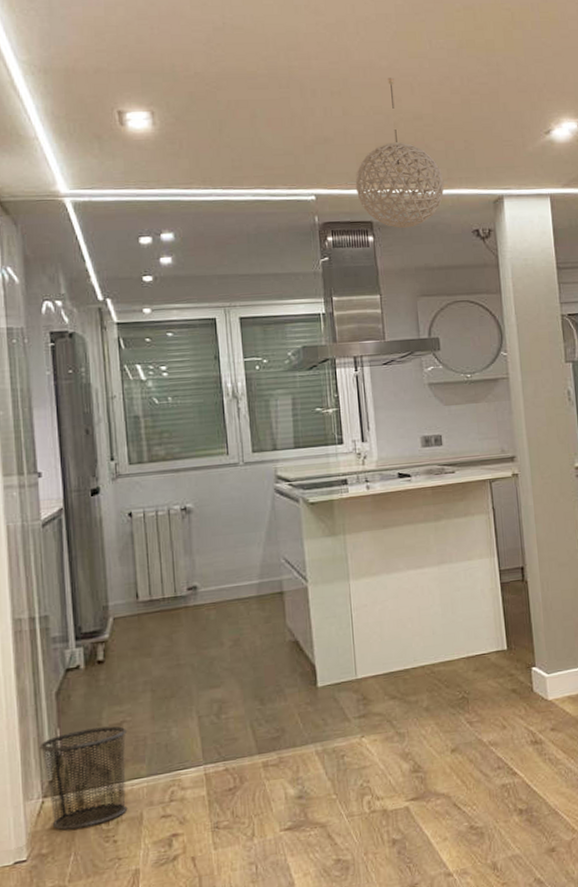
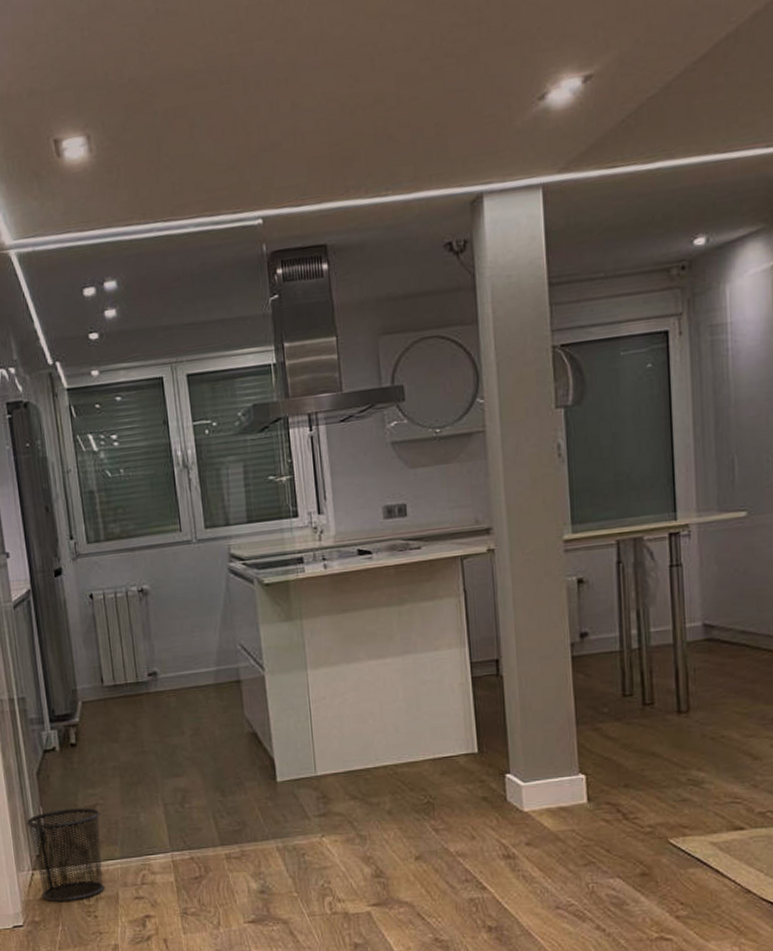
pendant light: present [355,77,444,228] -> none [306,49,411,250]

